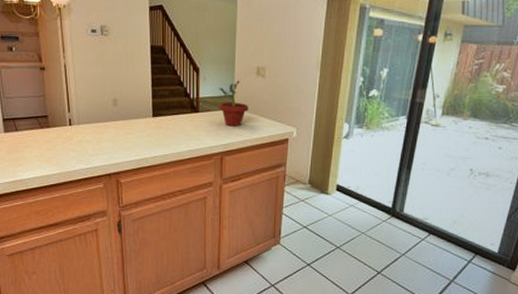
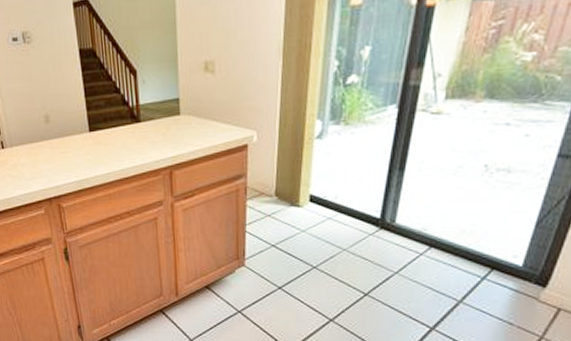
potted plant: present [218,79,249,127] -> none [161,78,198,136]

